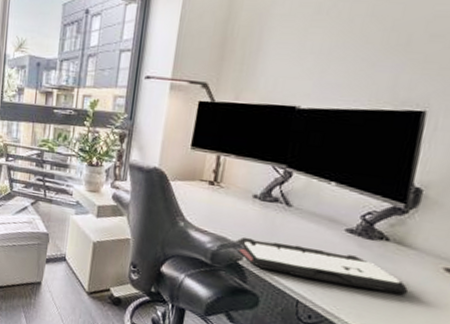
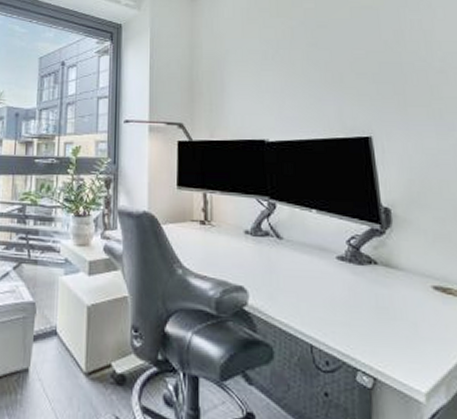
keyboard: present [235,237,408,295] -> none [237,278,409,322]

